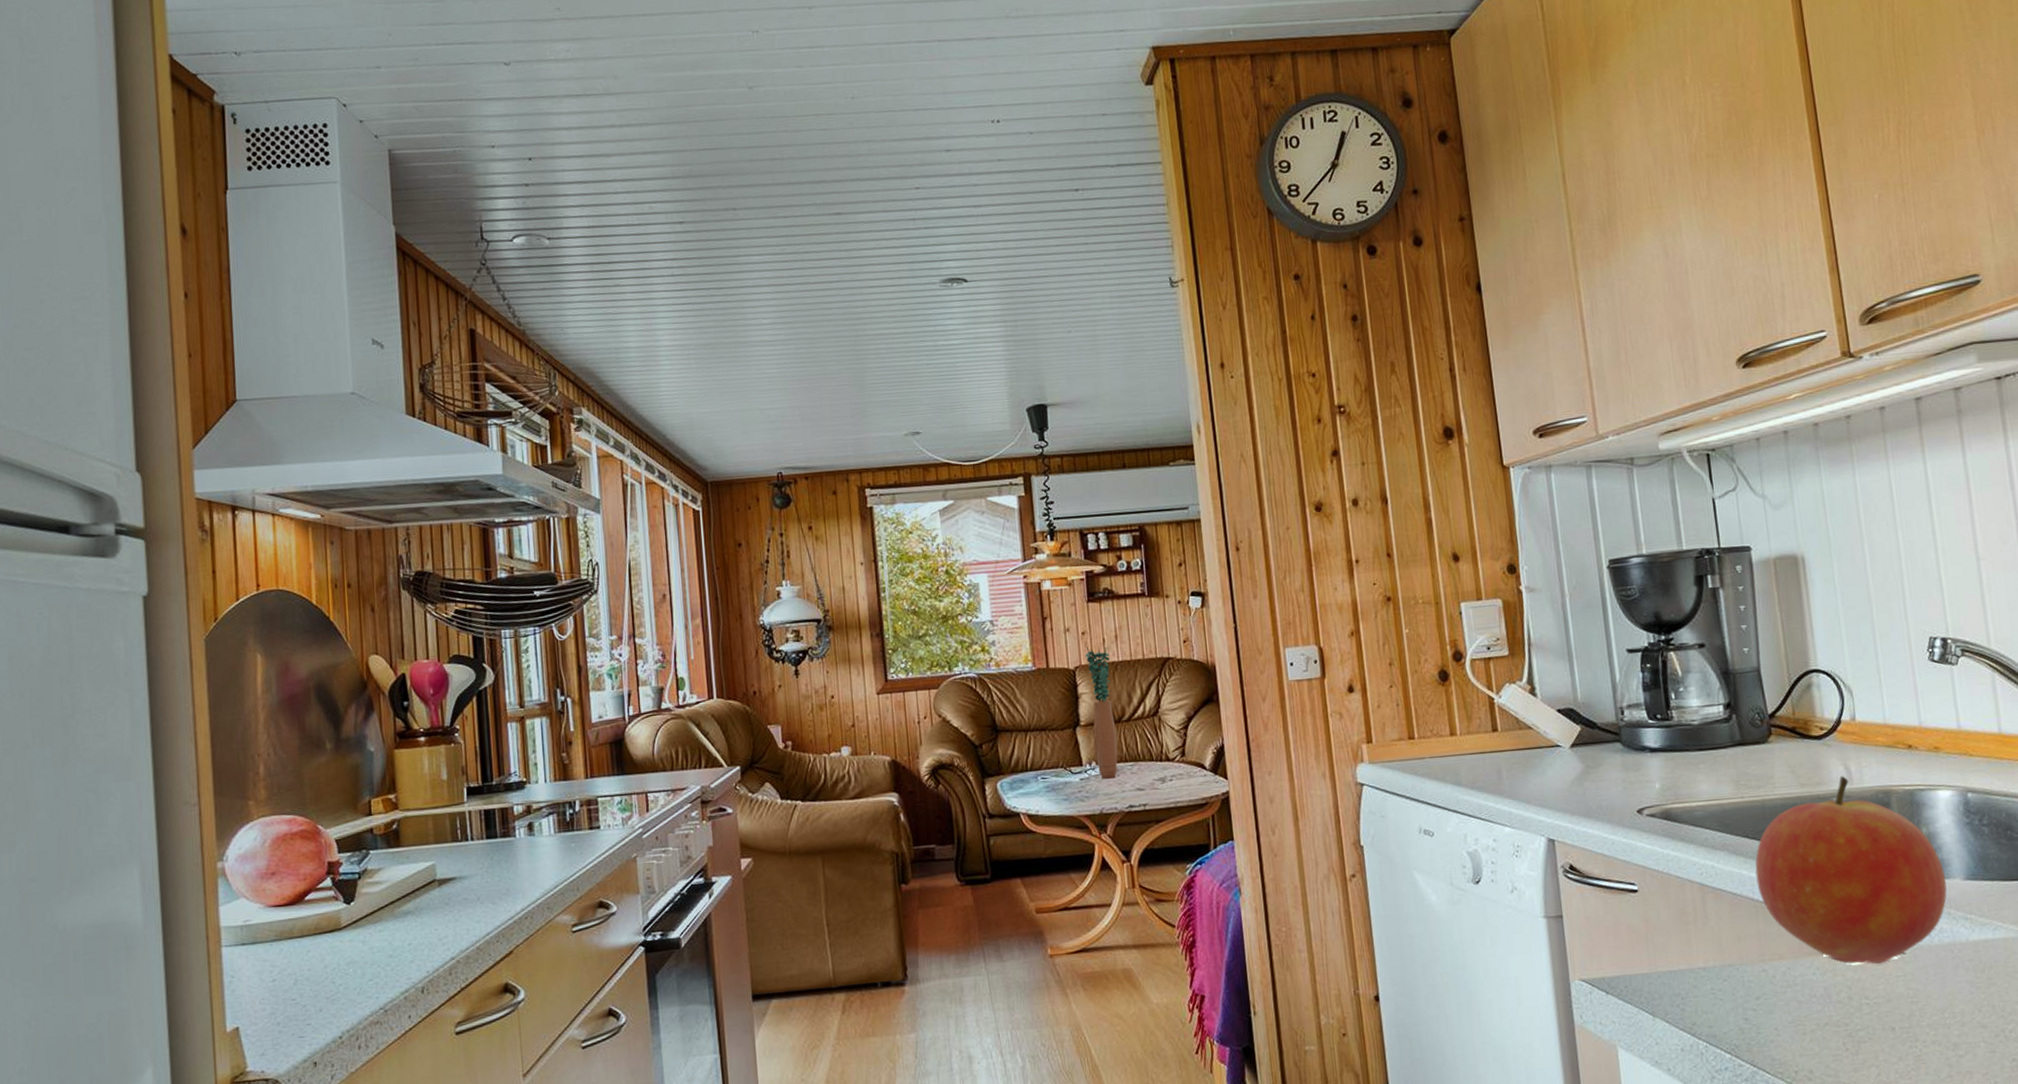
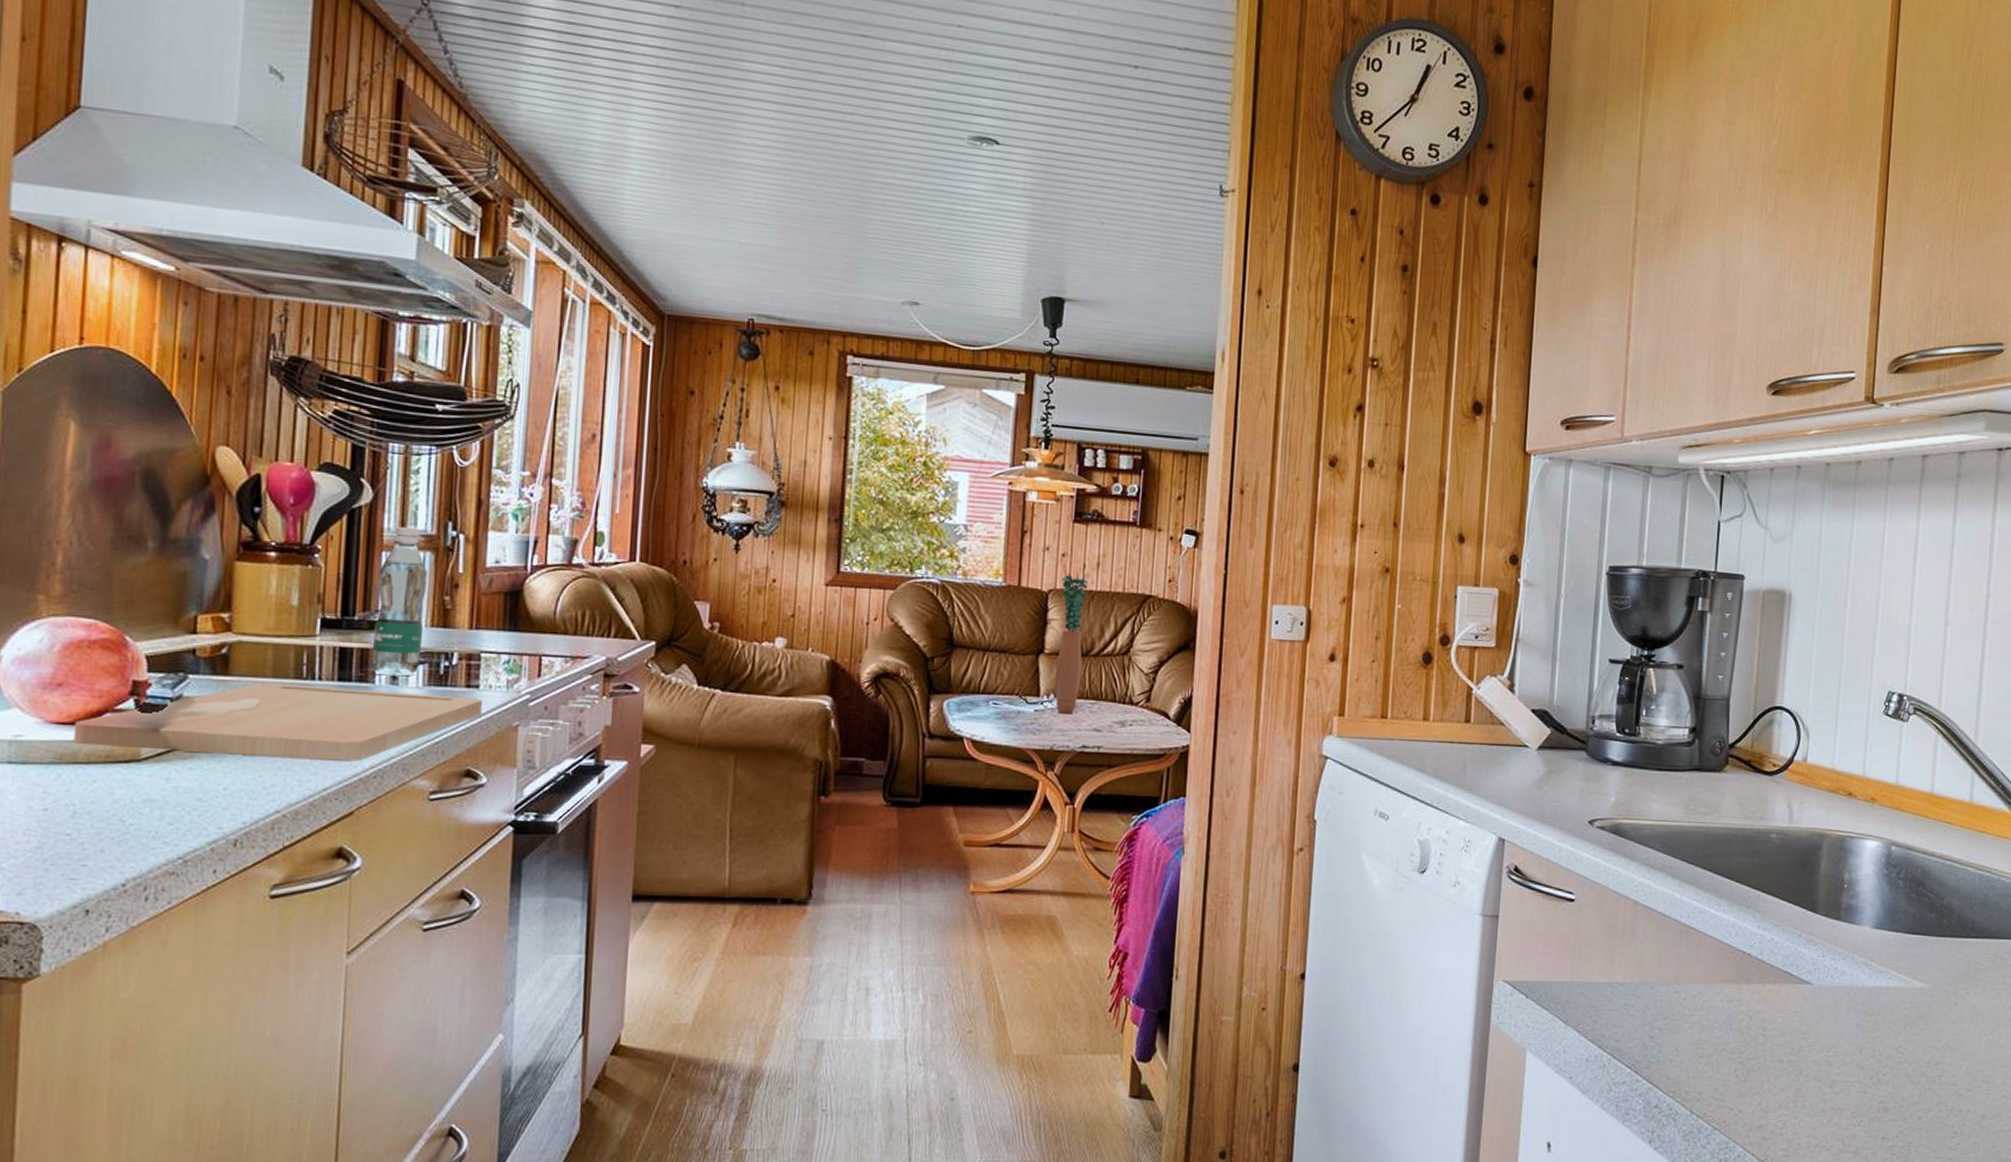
cutting board: none [288,837,605,922] -> present [73,683,482,762]
bottle: none [507,699,550,829] -> present [371,527,427,677]
fruit: present [1755,776,1947,964] -> none [1686,814,1857,998]

